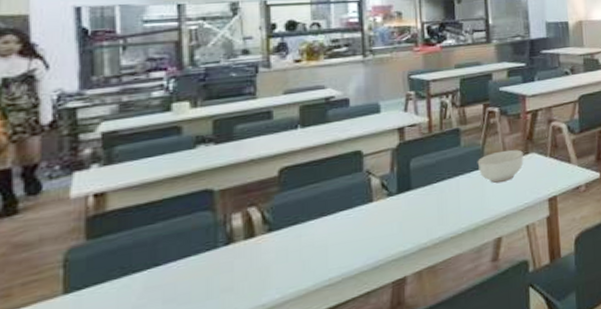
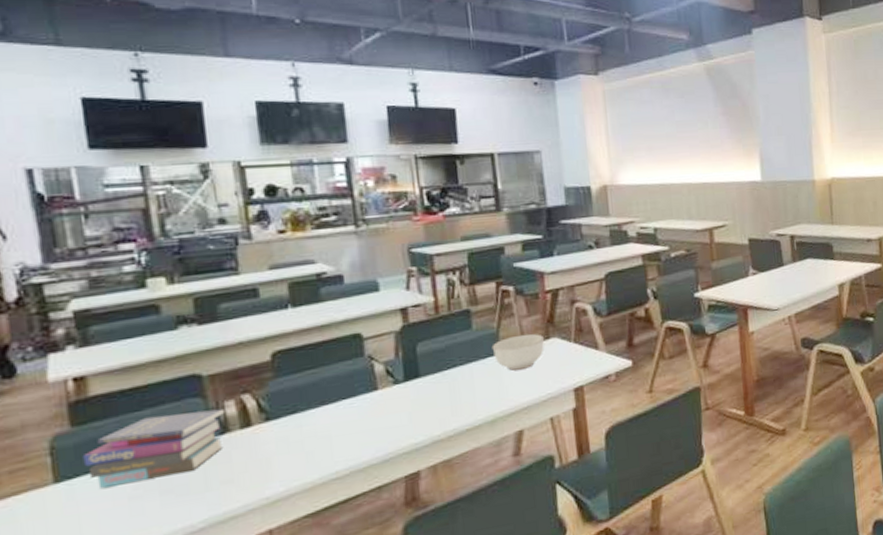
books: none [94,221,232,298] -> present [82,408,226,488]

